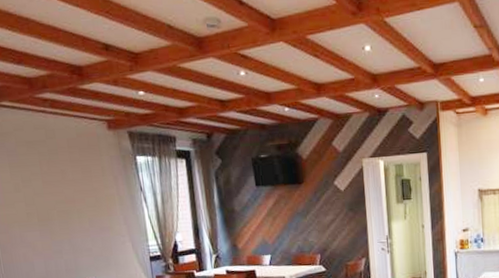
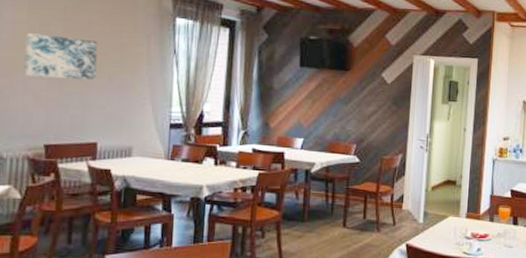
wall art: none [12,189,79,230] -> present [23,33,98,80]

